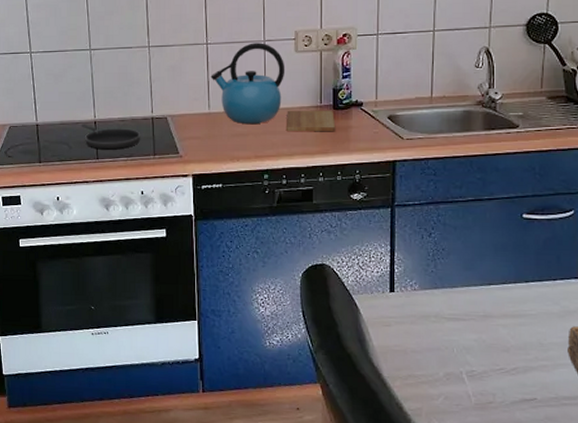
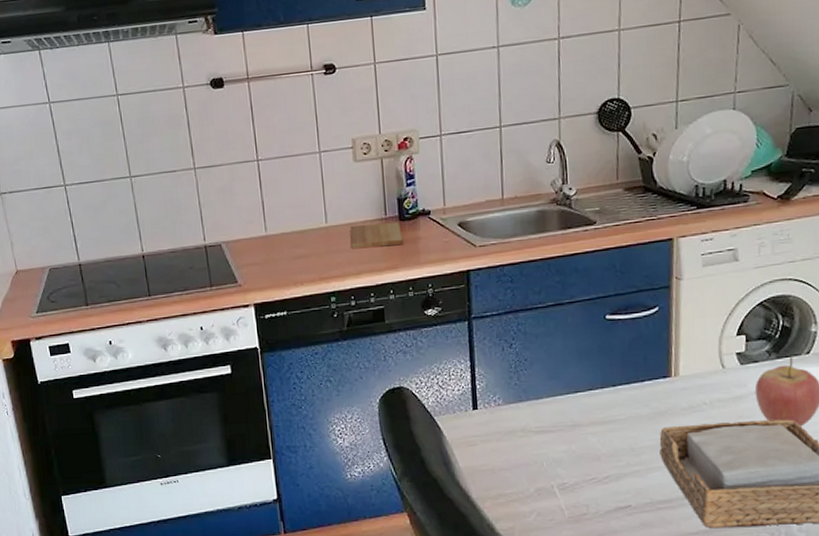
frying pan: present [81,124,141,150] -> none [128,259,195,286]
kettle: present [210,43,285,125] -> none [265,154,345,245]

